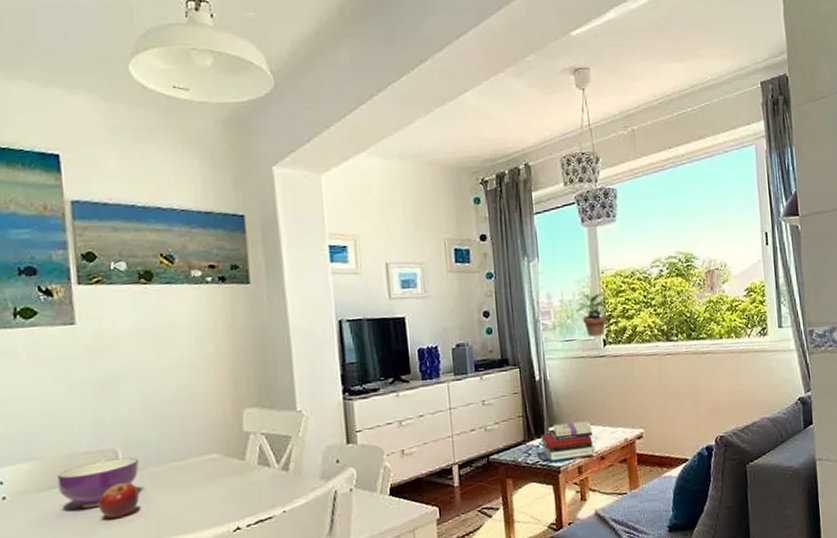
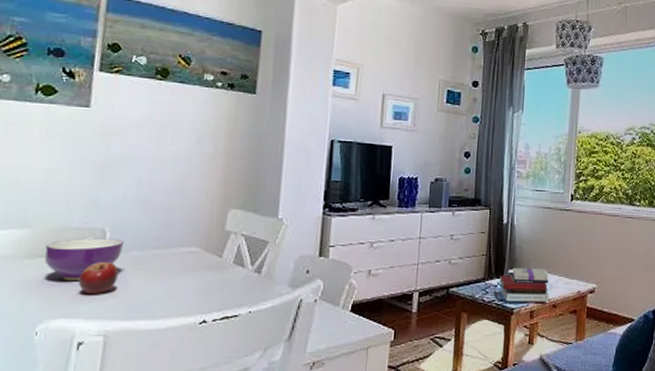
potted plant: present [576,293,607,337] -> none [550,150,579,191]

